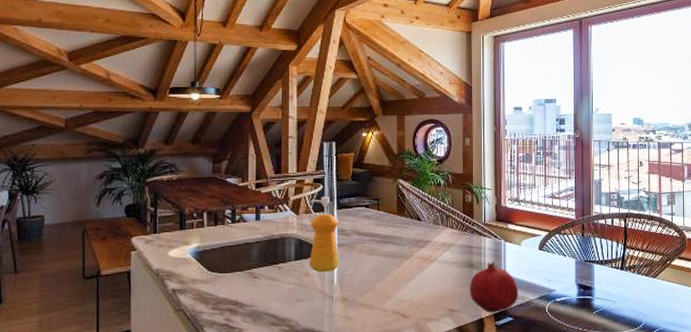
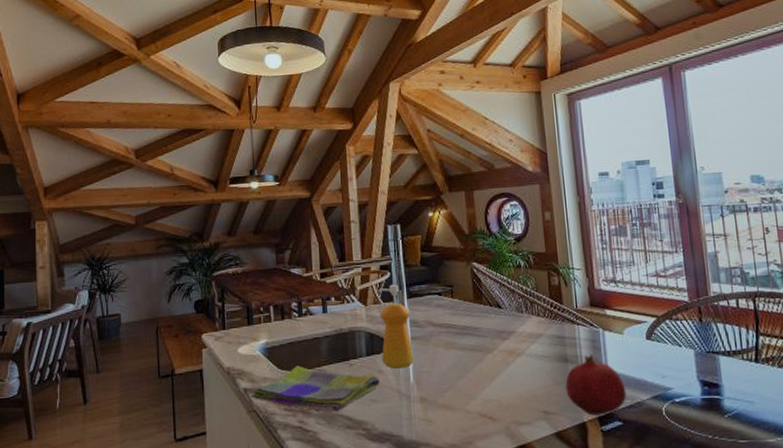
dish towel: none [179,268,306,311] -> present [251,366,380,412]

